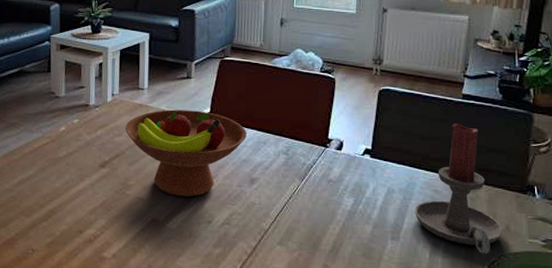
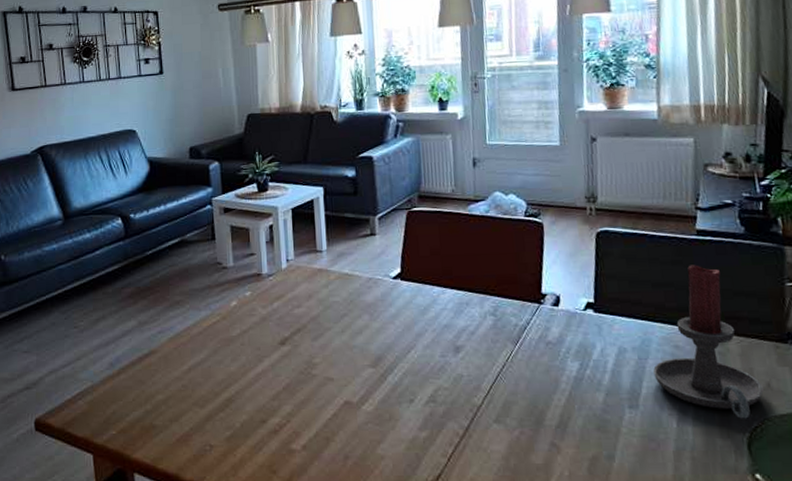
fruit bowl: present [125,109,246,197] -> none [305,271,446,373]

